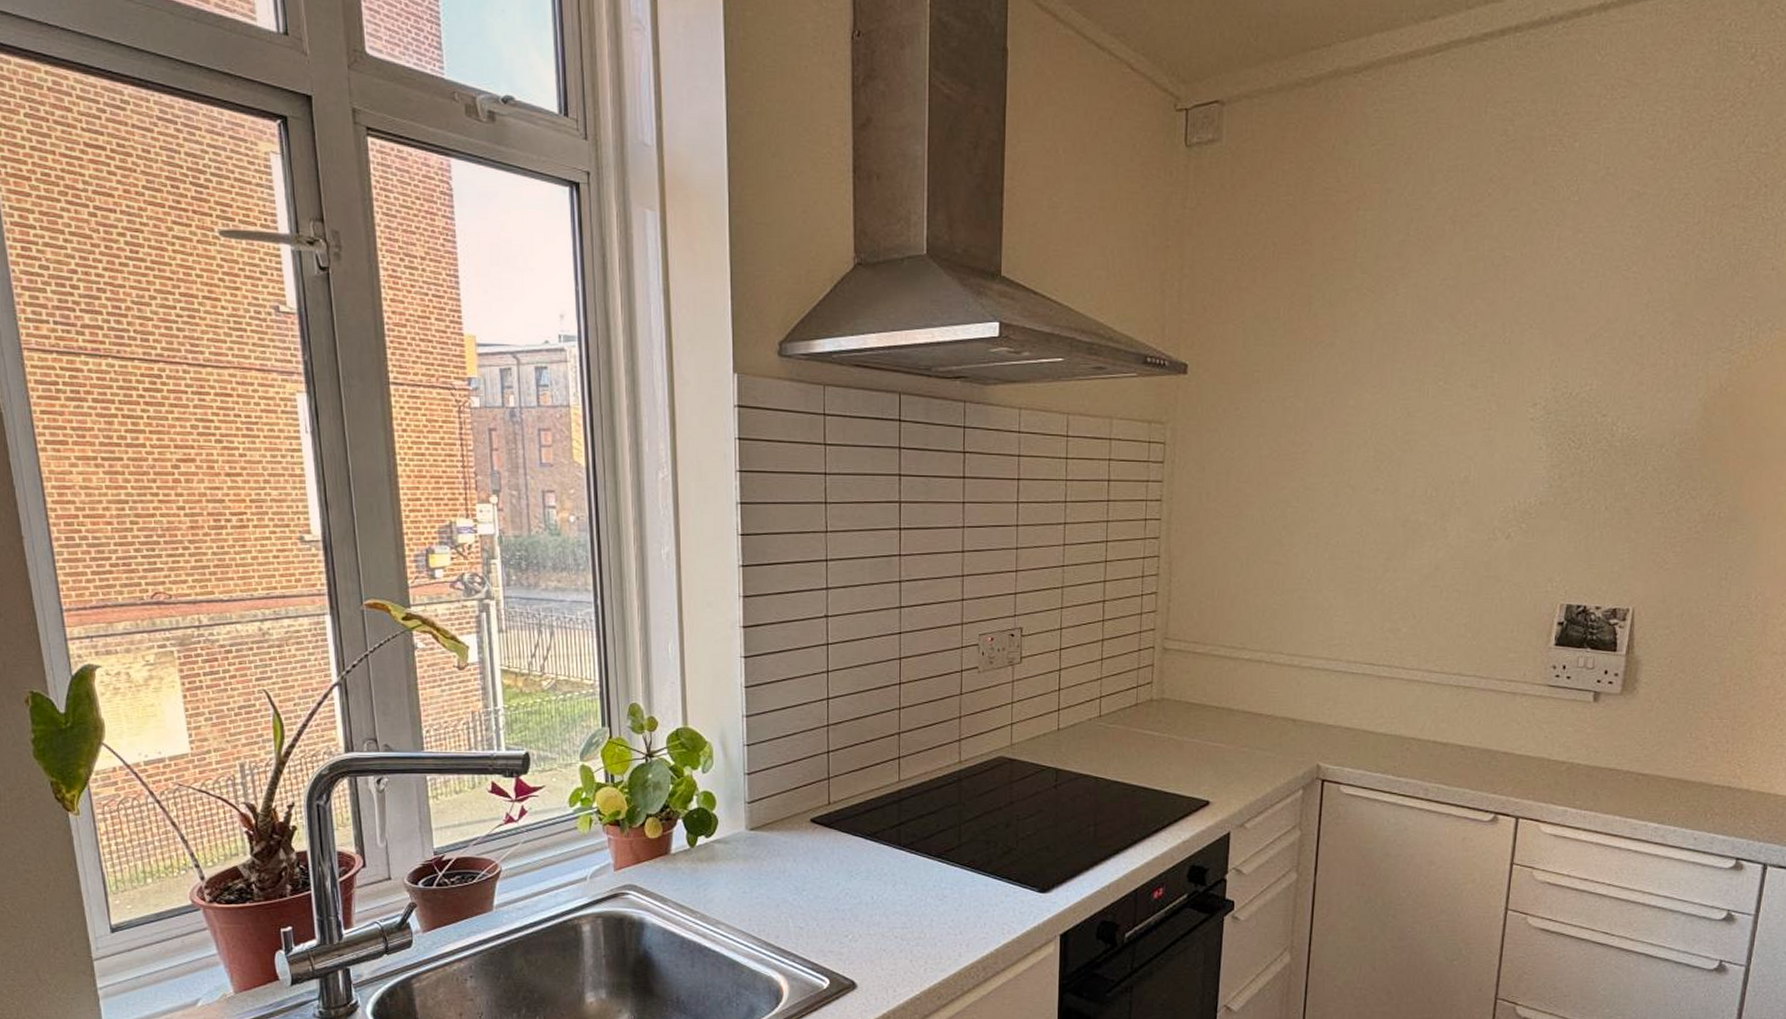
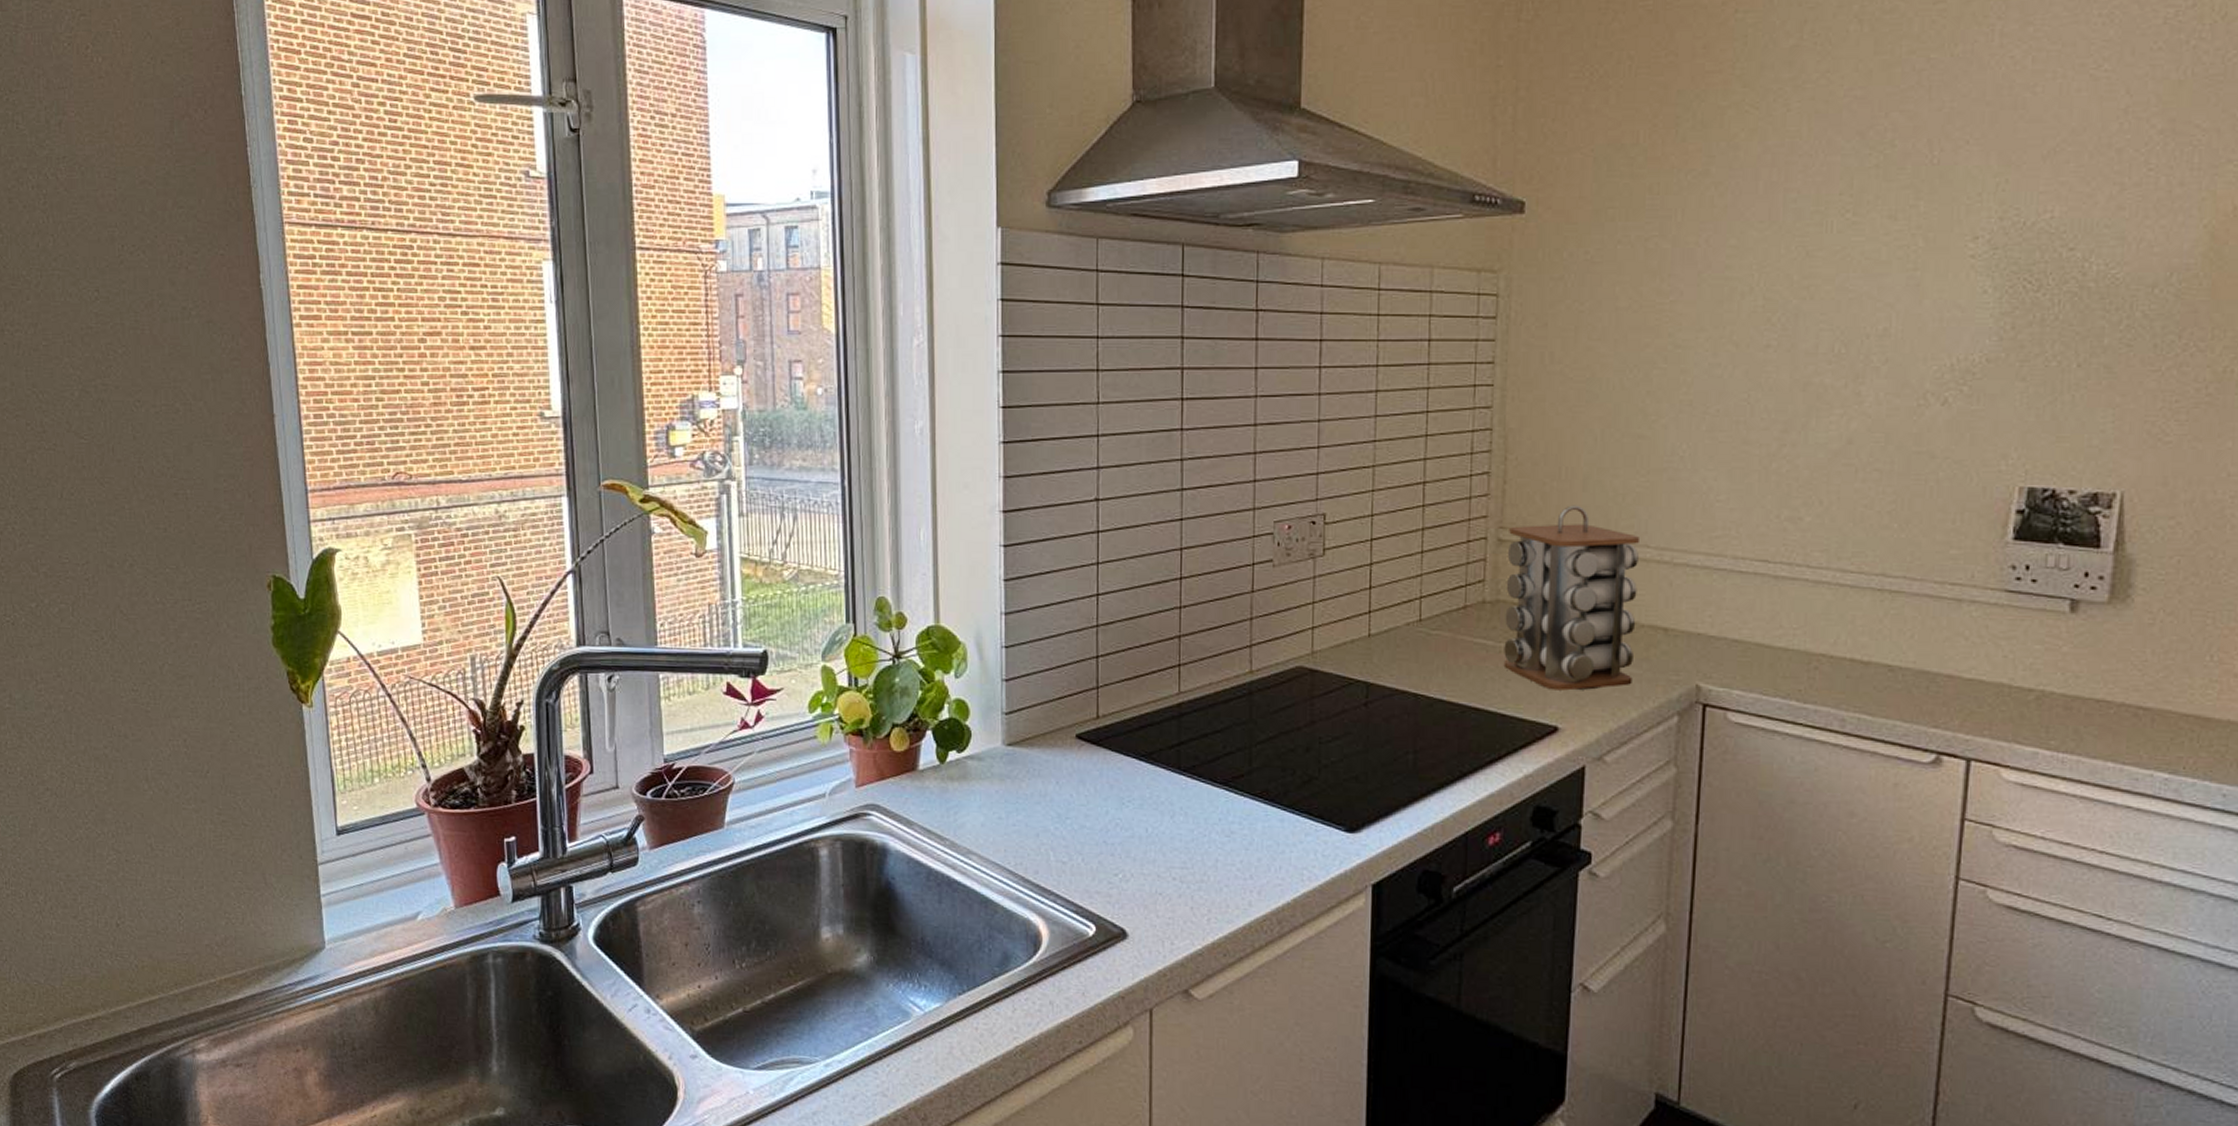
spice rack: none [1167,619,1275,771] -> present [1503,505,1639,691]

